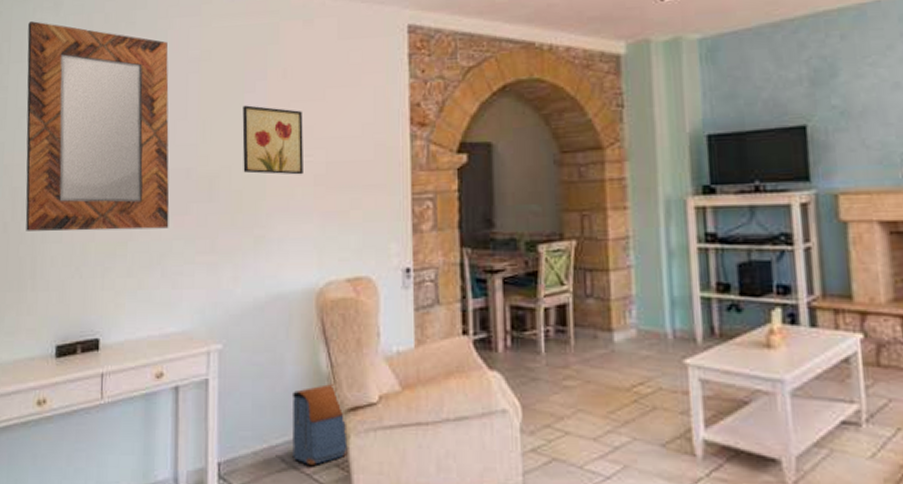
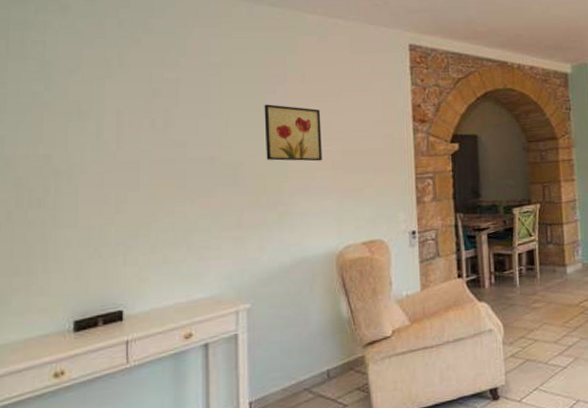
home mirror: present [25,21,170,231] -> none [29,22,194,218]
backpack: present [291,384,348,465] -> none [316,326,367,392]

